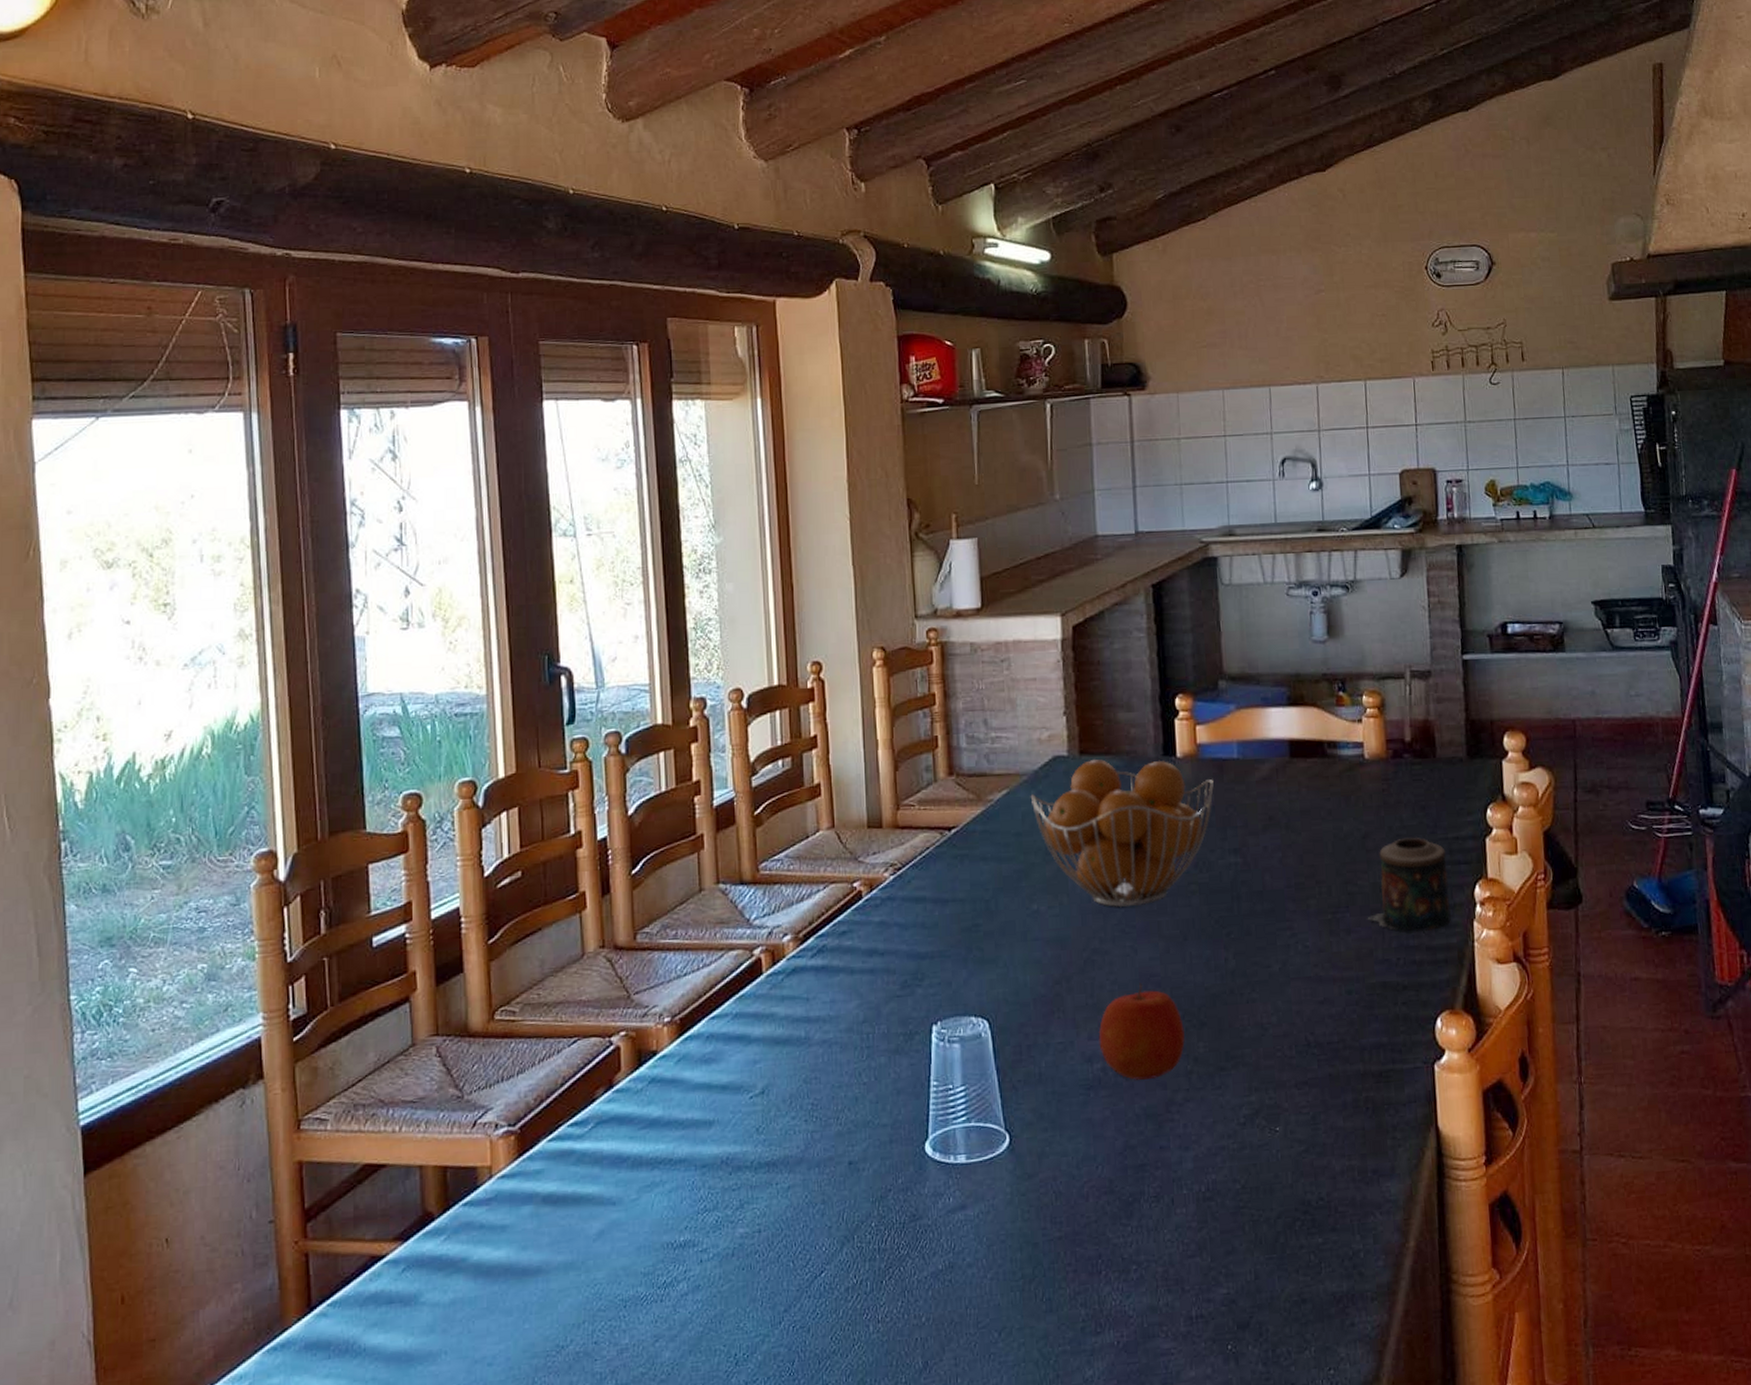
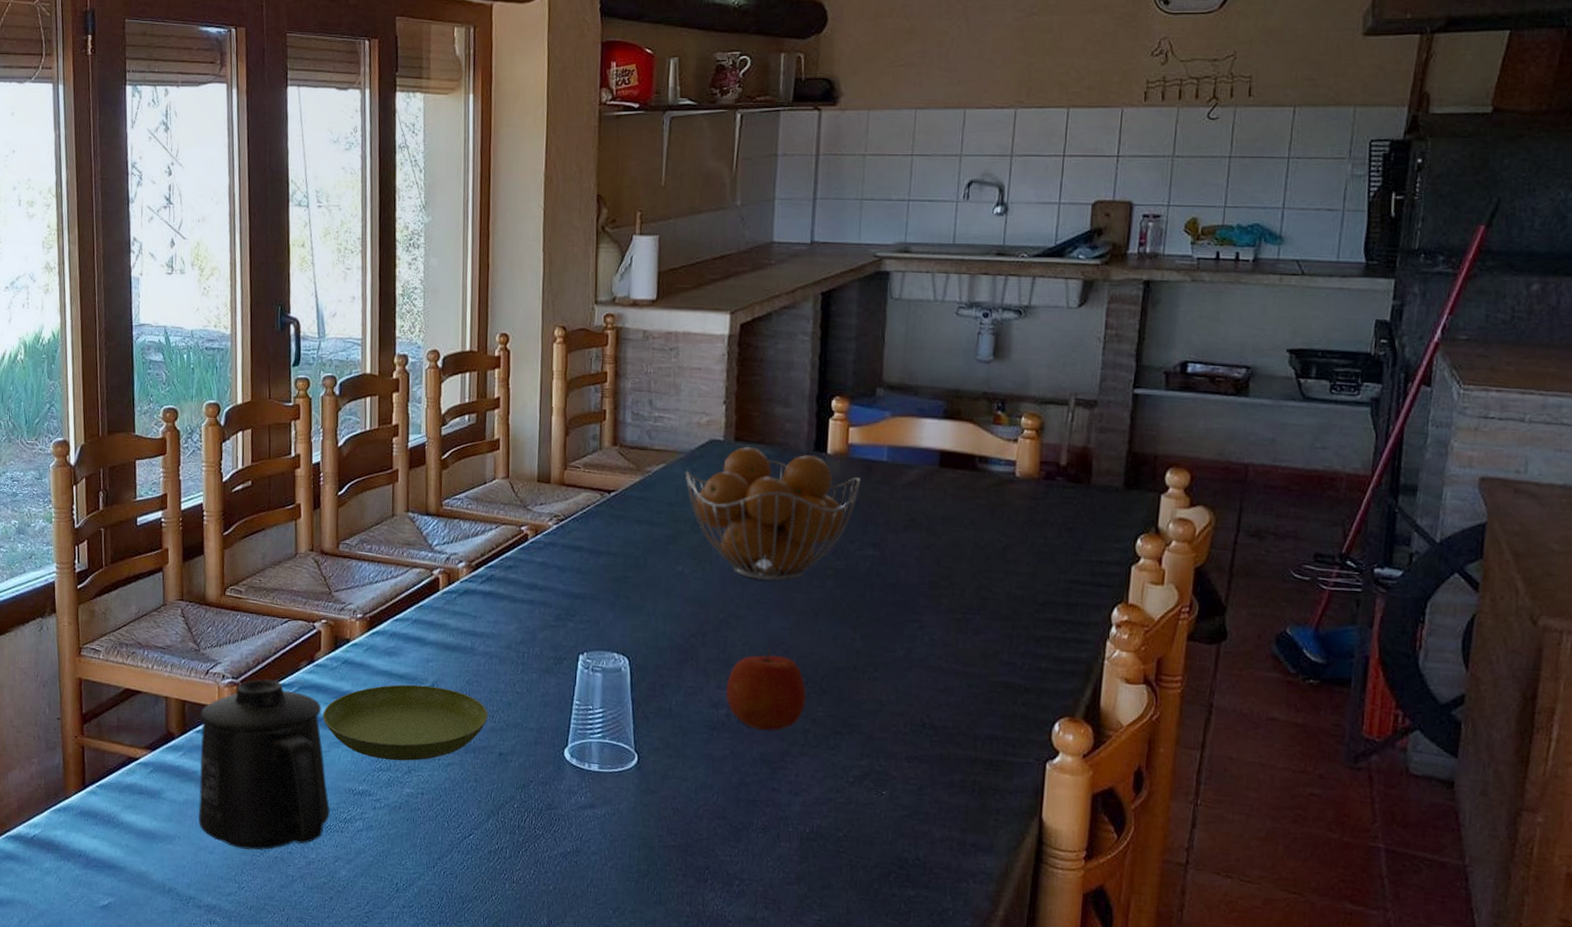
mug: none [467,1118,645,1352] -> present [198,679,330,851]
saucer: none [628,1092,832,1197] -> present [322,684,488,761]
candle: present [1367,836,1451,932] -> none [997,554,1088,643]

